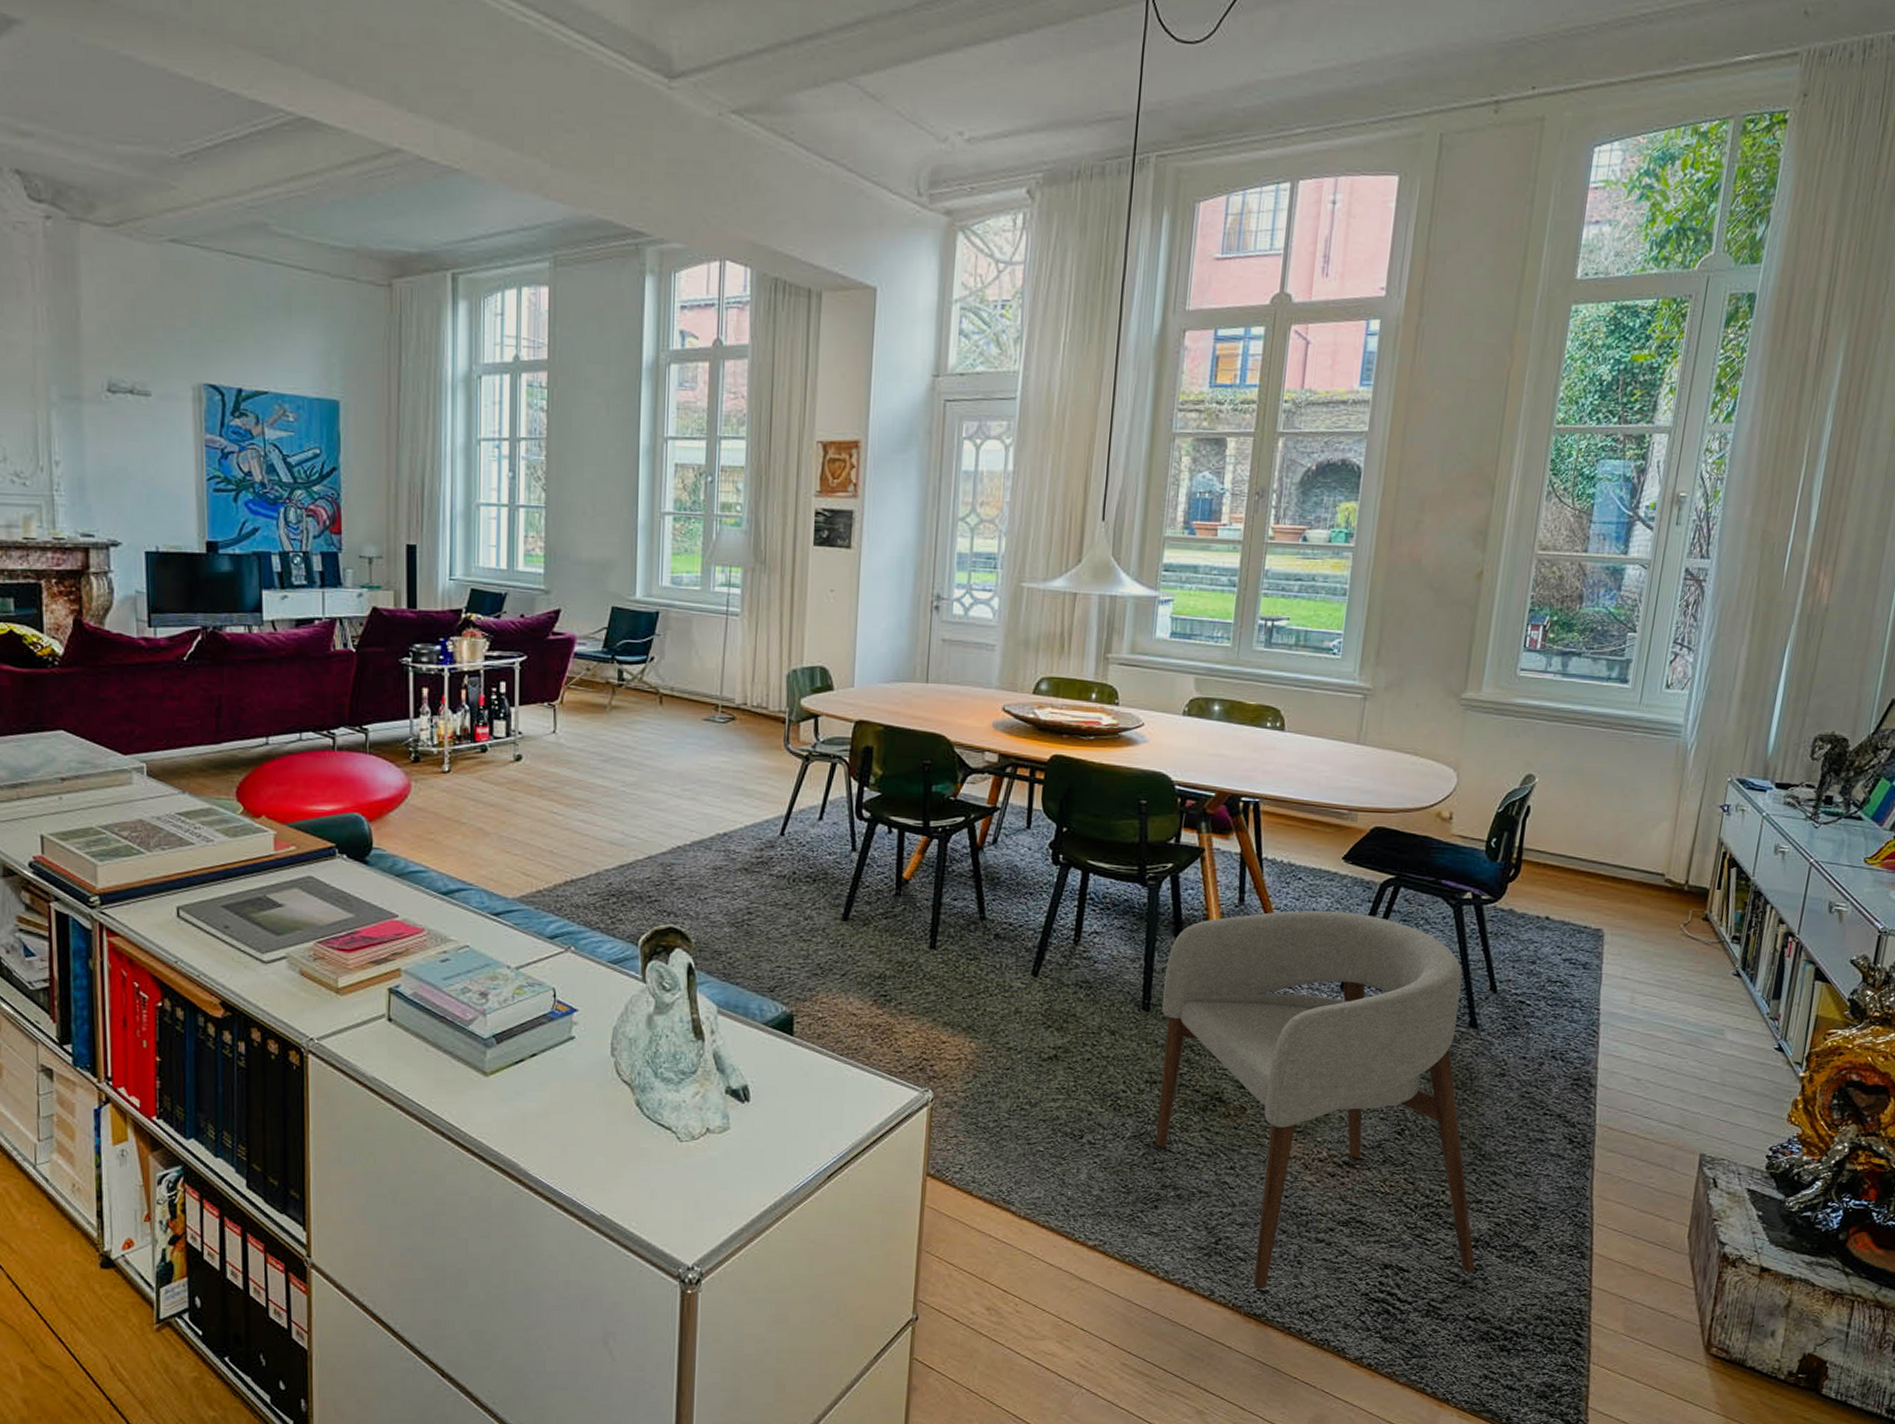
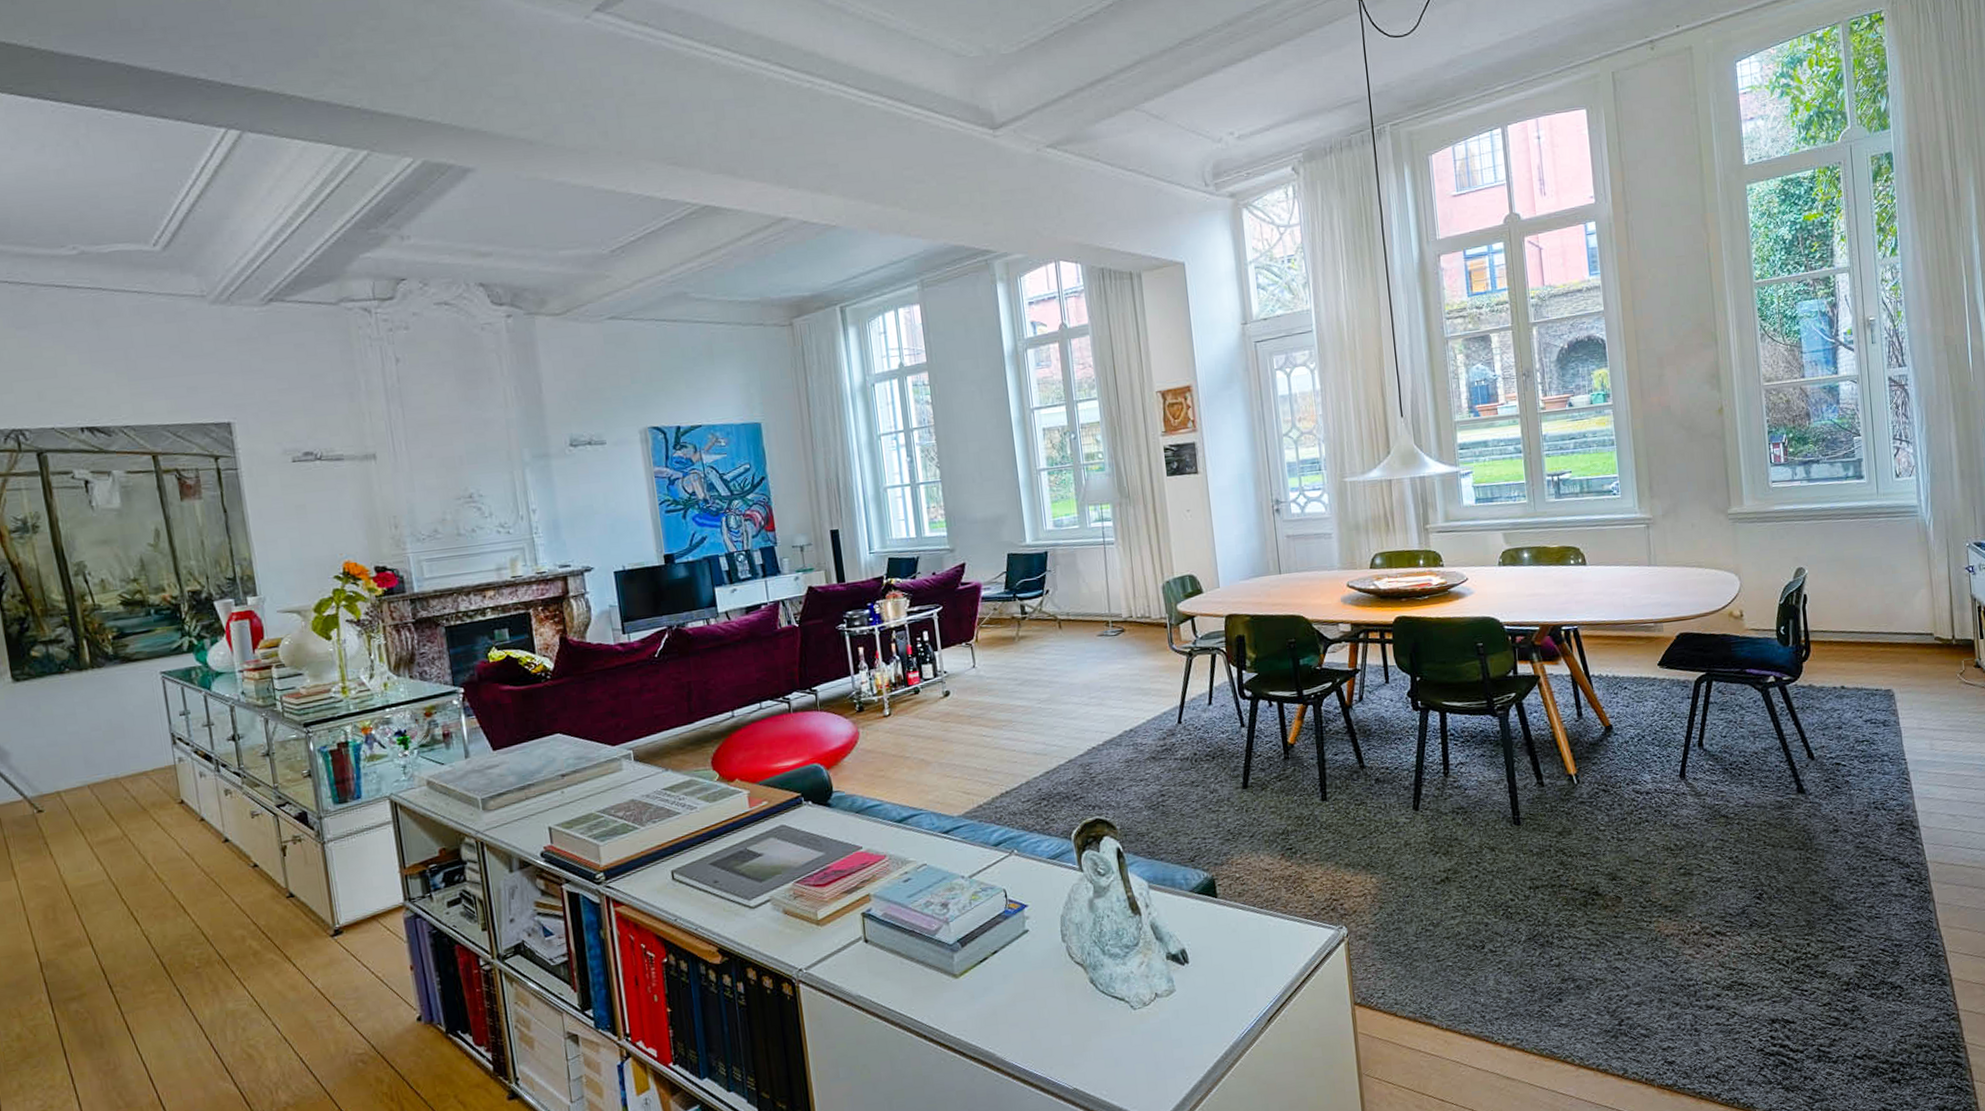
armchair: present [1155,910,1475,1290] -> none [1527,709,1852,1061]

